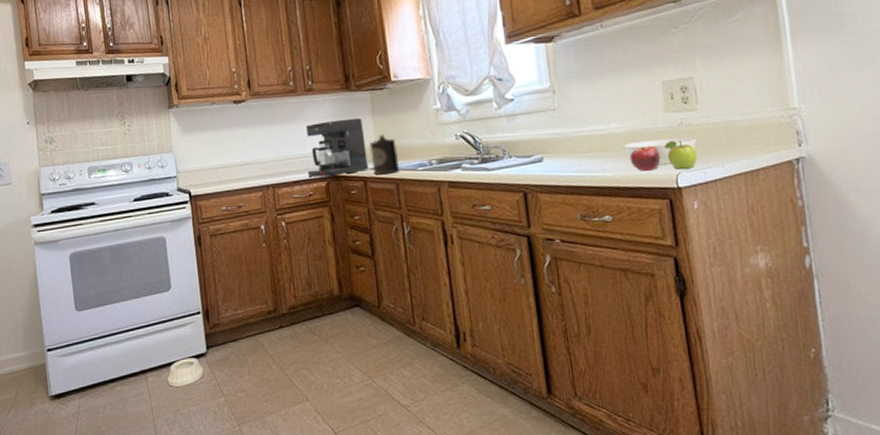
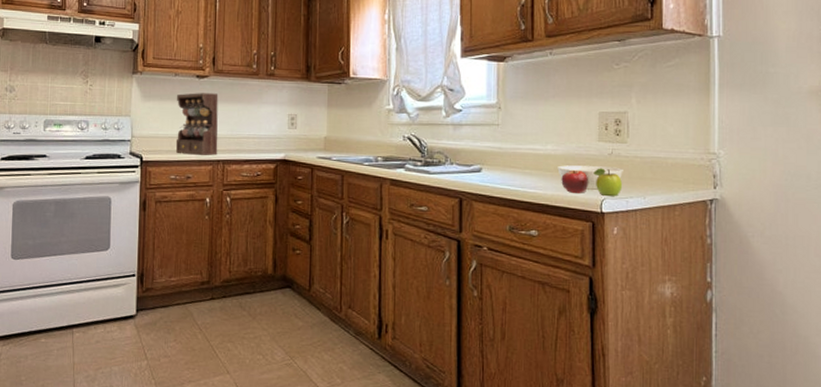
pet bowl: present [167,358,204,387] -> none [93,318,130,345]
spice rack: none [217,117,266,184] -> present [176,93,219,156]
coffee maker: present [305,117,369,178] -> none [258,106,318,161]
canister: present [368,135,400,175] -> none [320,127,347,165]

